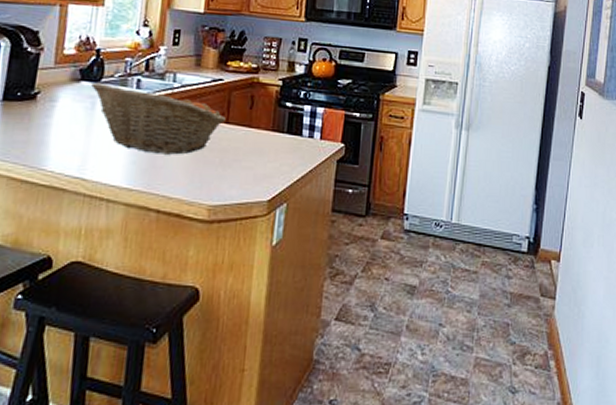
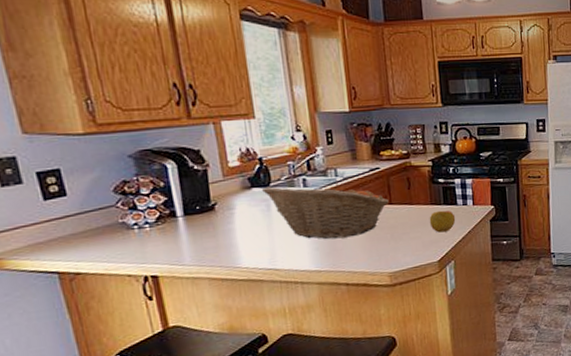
apple: none [266,139,298,167] -> present [429,210,456,233]

